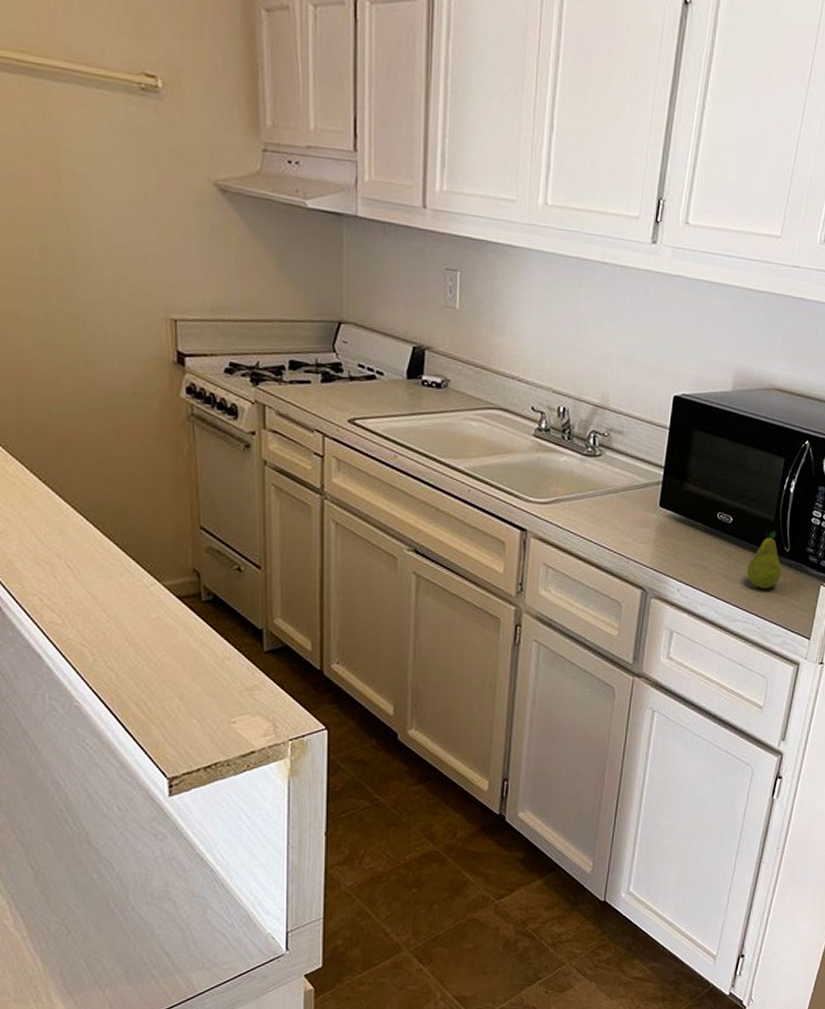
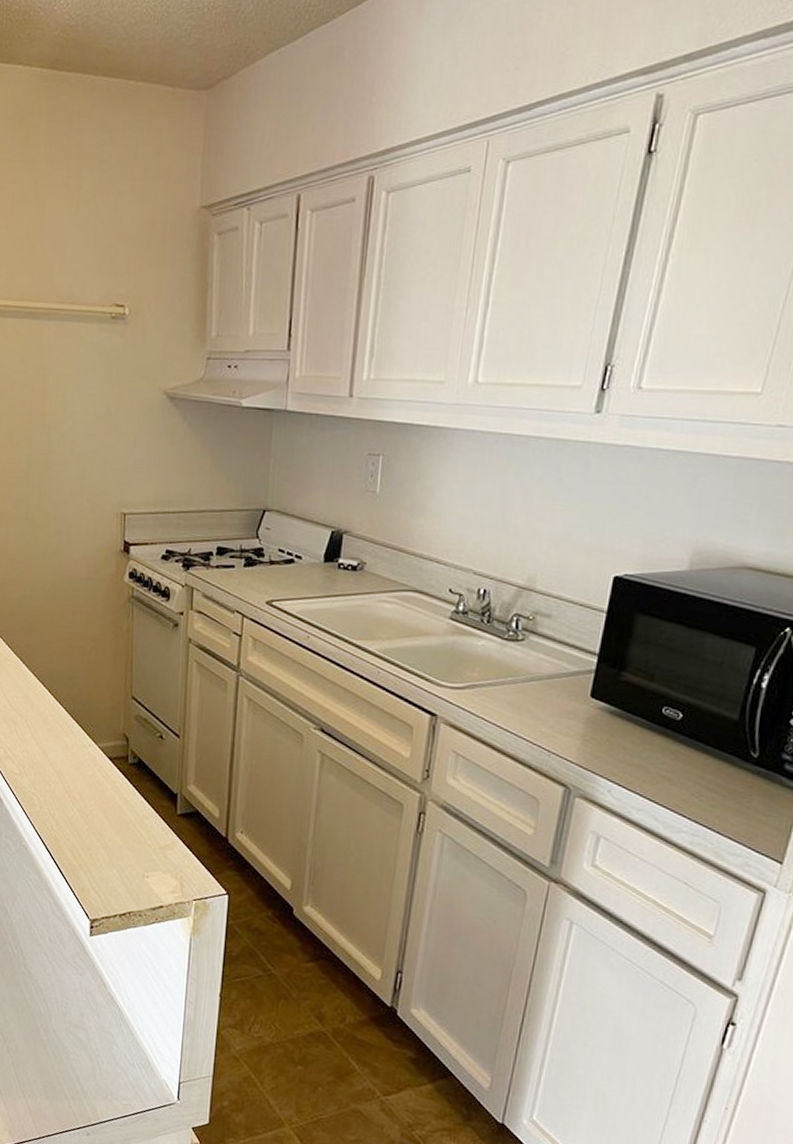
fruit: present [746,529,782,588] -> none [698,730,747,798]

